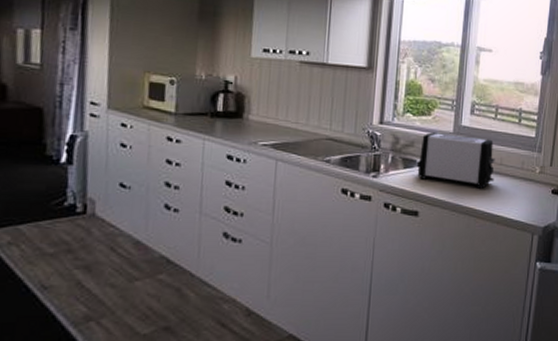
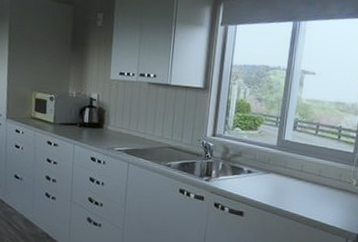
toaster: present [416,132,495,189] -> none [243,145,314,196]

